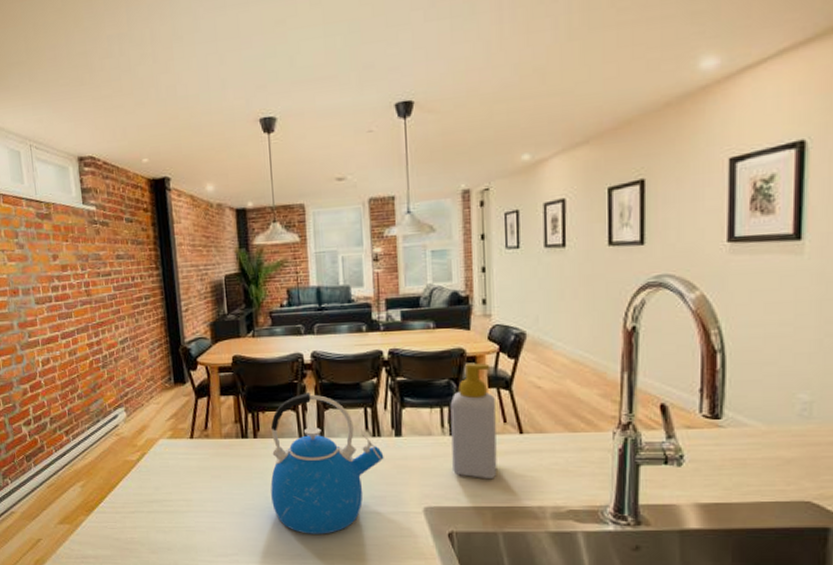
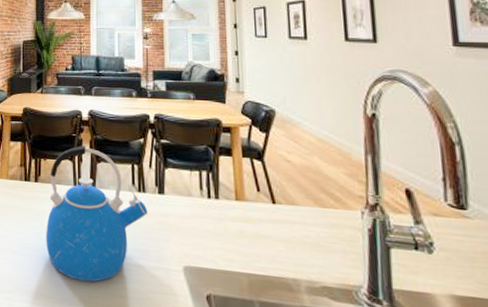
soap bottle: present [450,362,497,480] -> none [208,132,252,246]

